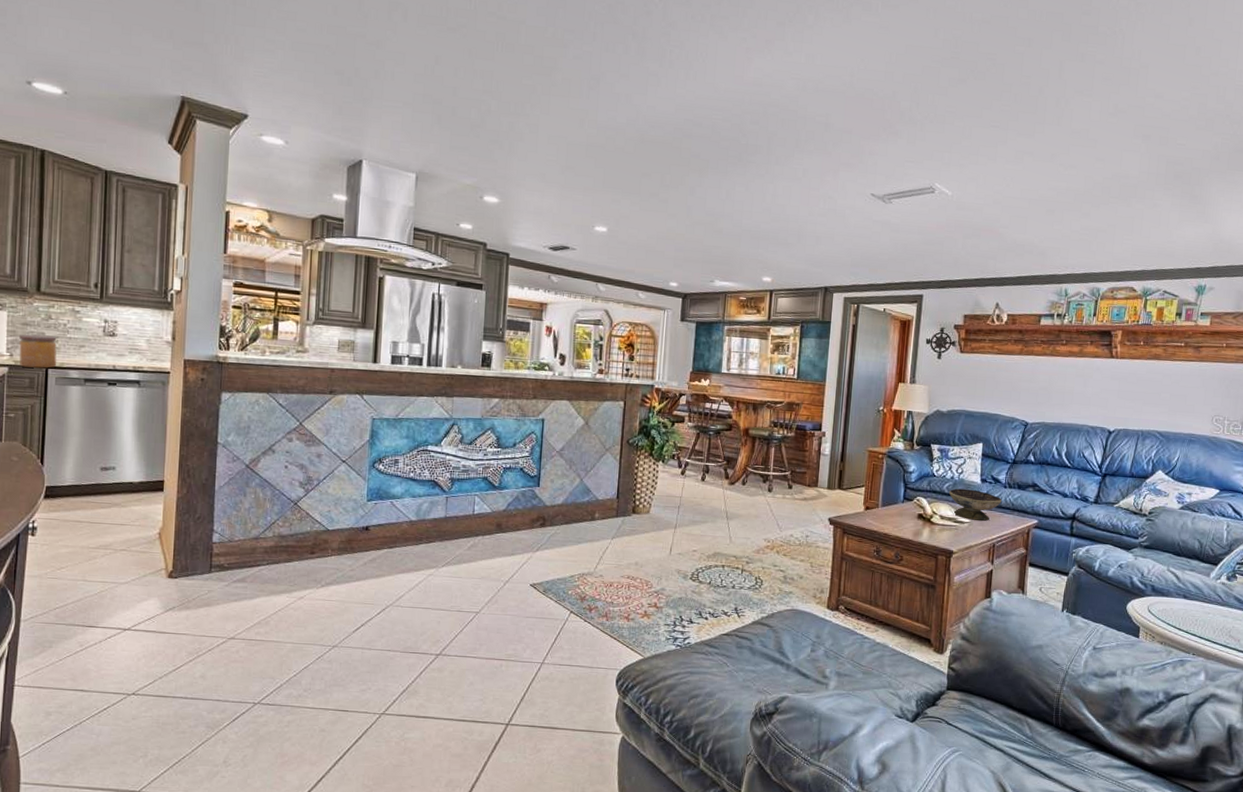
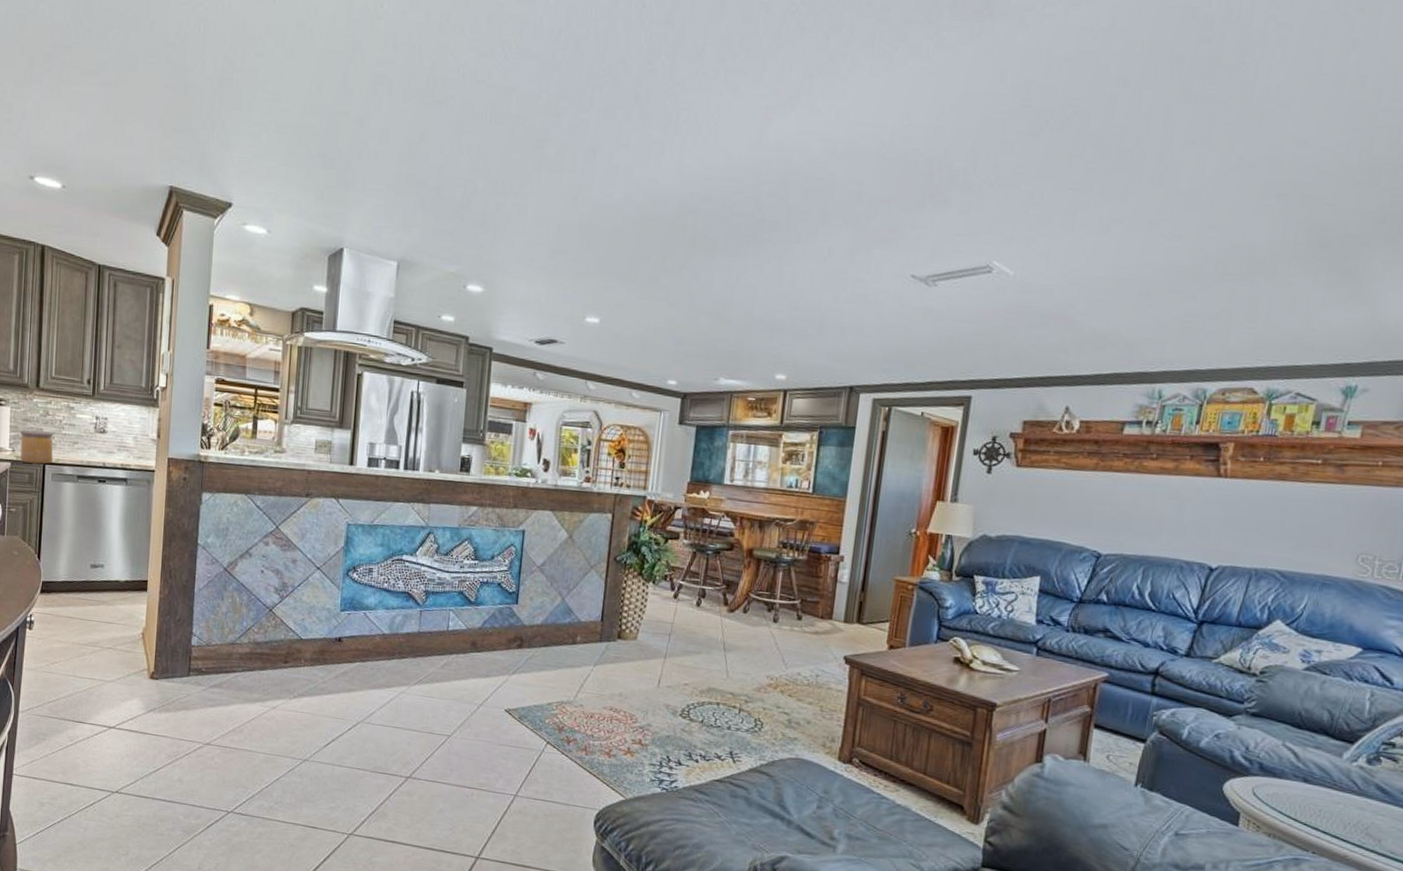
decorative bowl: present [948,488,1002,522] -> none [993,629,1063,671]

